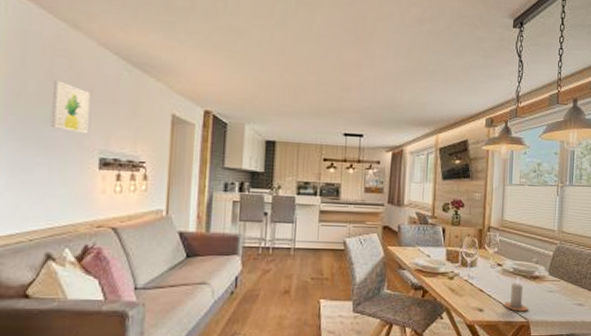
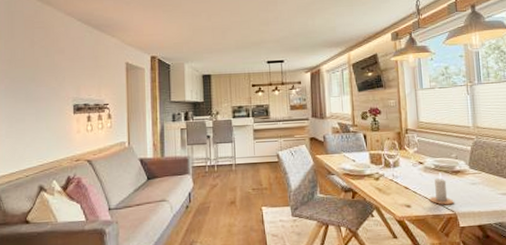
wall art: present [50,79,90,134] -> none [34,46,63,87]

